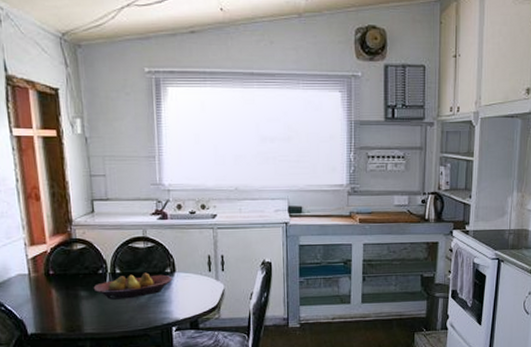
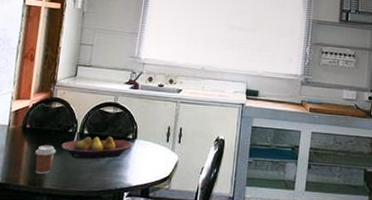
coffee cup: none [66,289,90,321] -> present [35,145,57,175]

